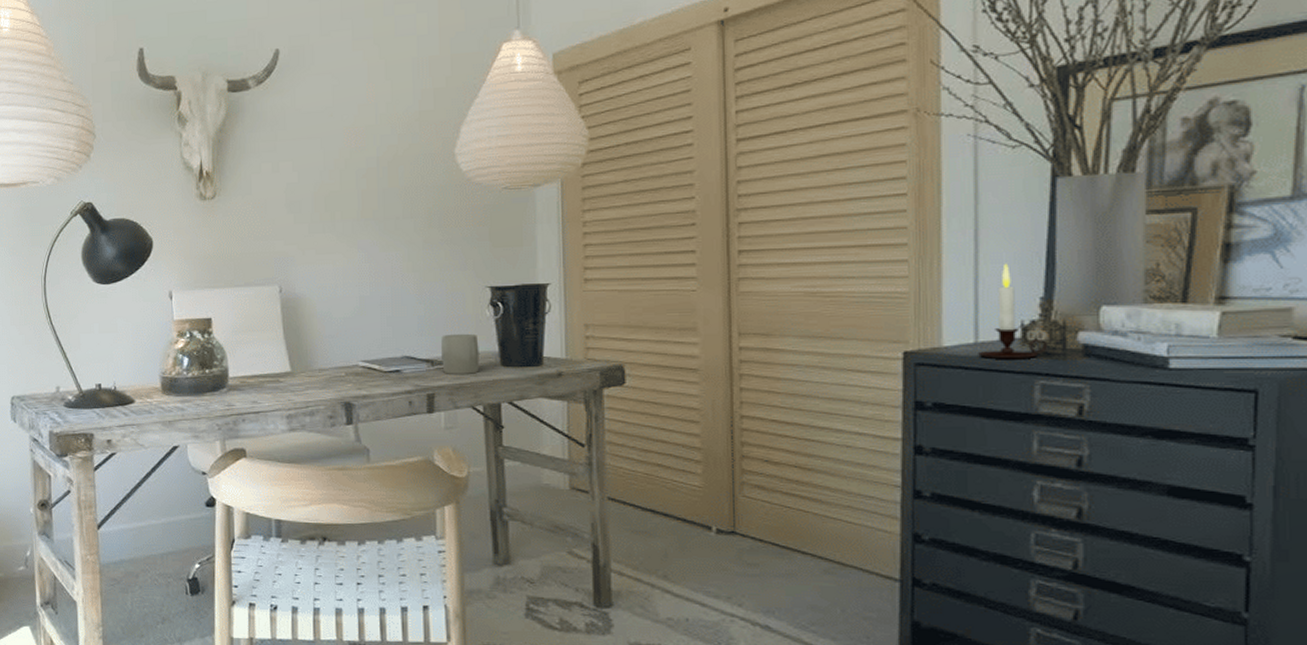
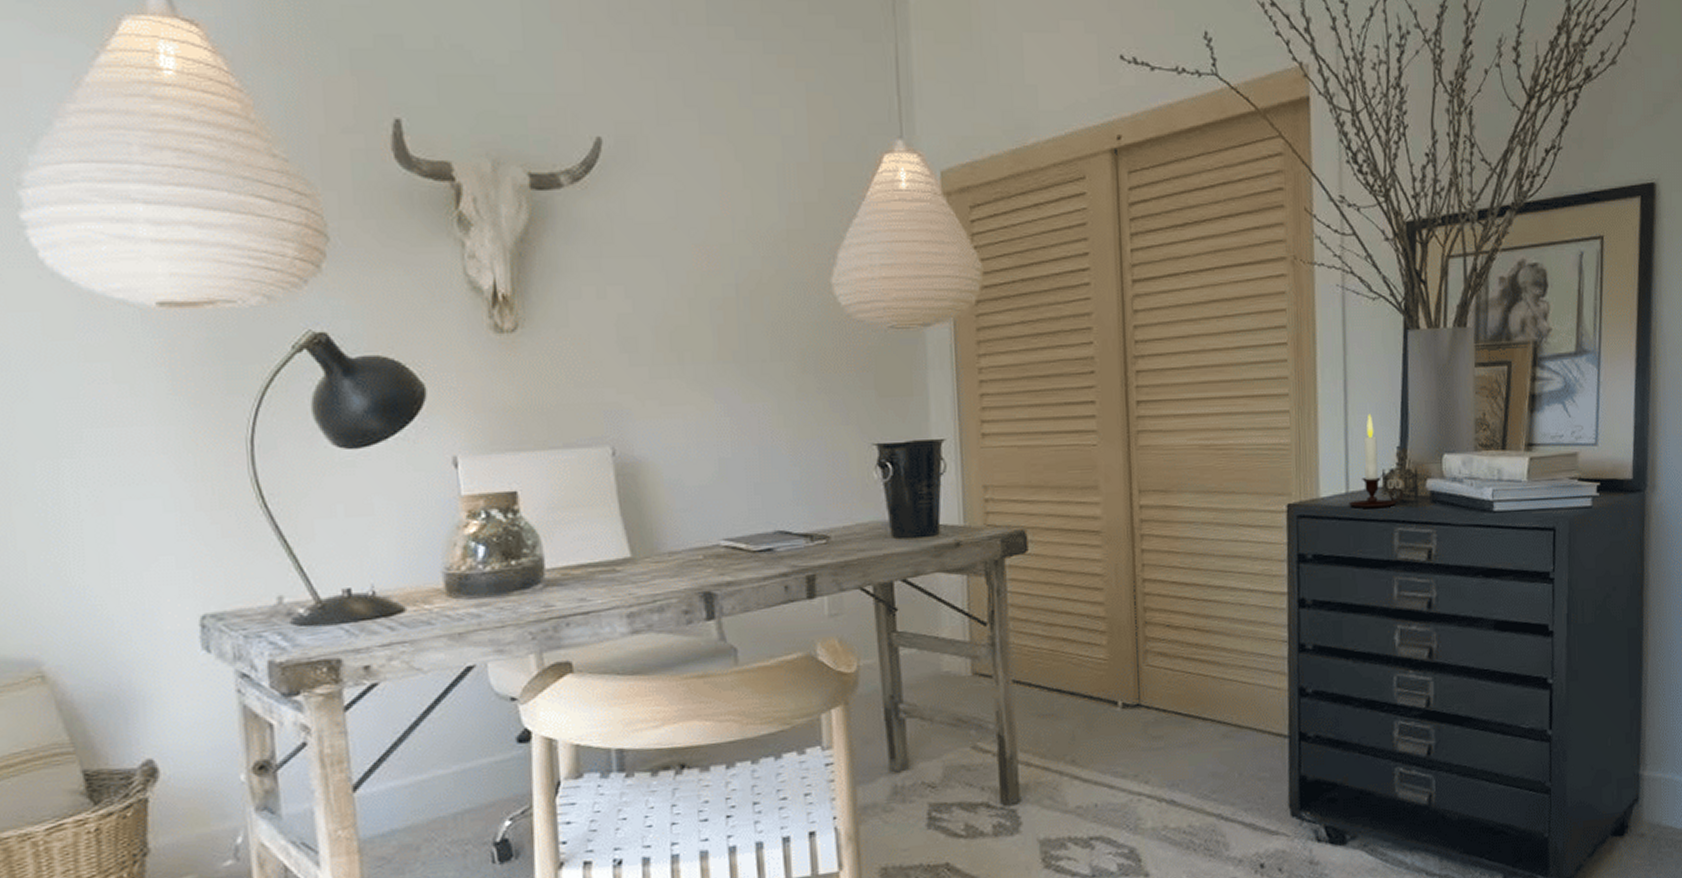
mug: present [440,333,480,376] -> none [820,500,868,552]

